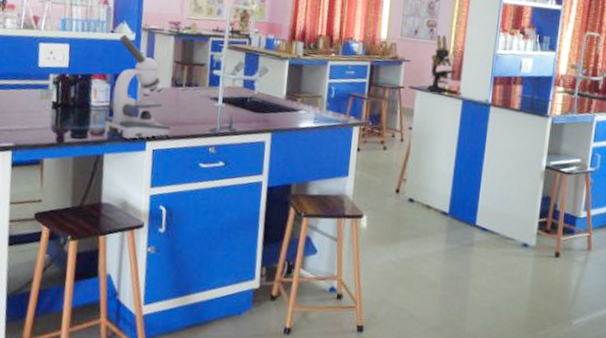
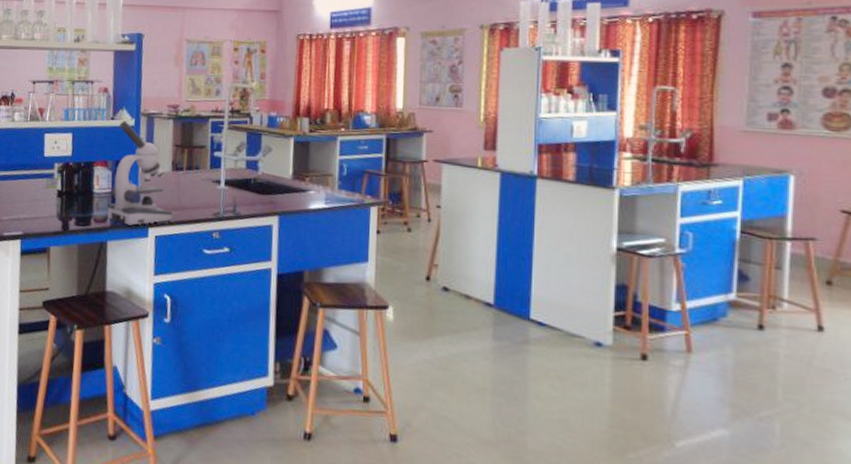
microscope: present [427,34,458,94] -> none [455,100,494,167]

